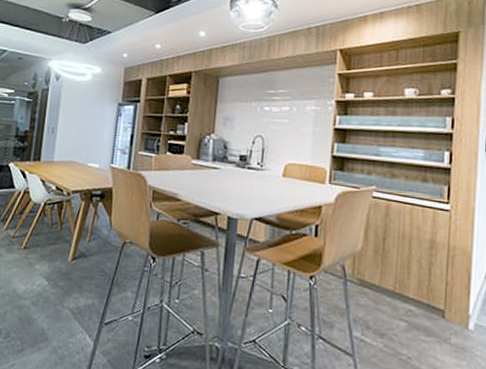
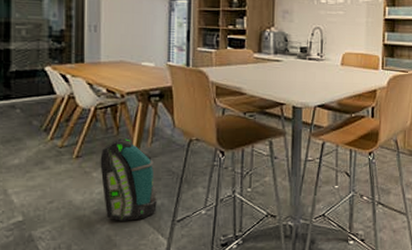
backpack: none [42,234,90,317] -> present [100,138,158,221]

